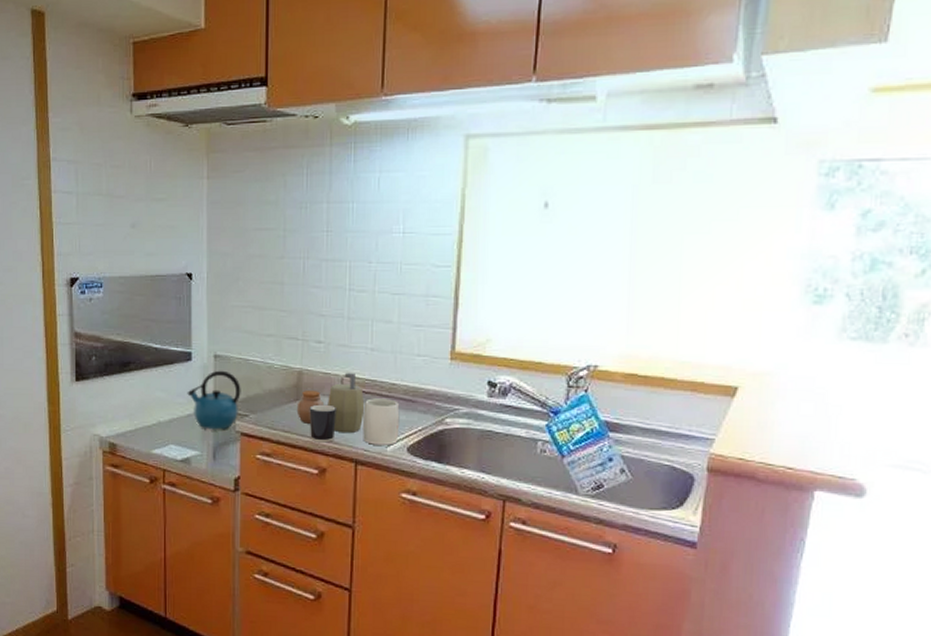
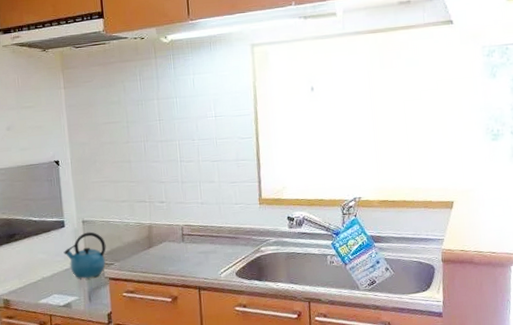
jar: present [296,391,325,424] -> none [150,239,171,265]
mug: present [309,404,337,443] -> none [160,248,182,278]
soap dispenser: present [328,373,365,434] -> none [173,222,202,268]
mug: present [363,398,400,446] -> none [200,238,229,274]

